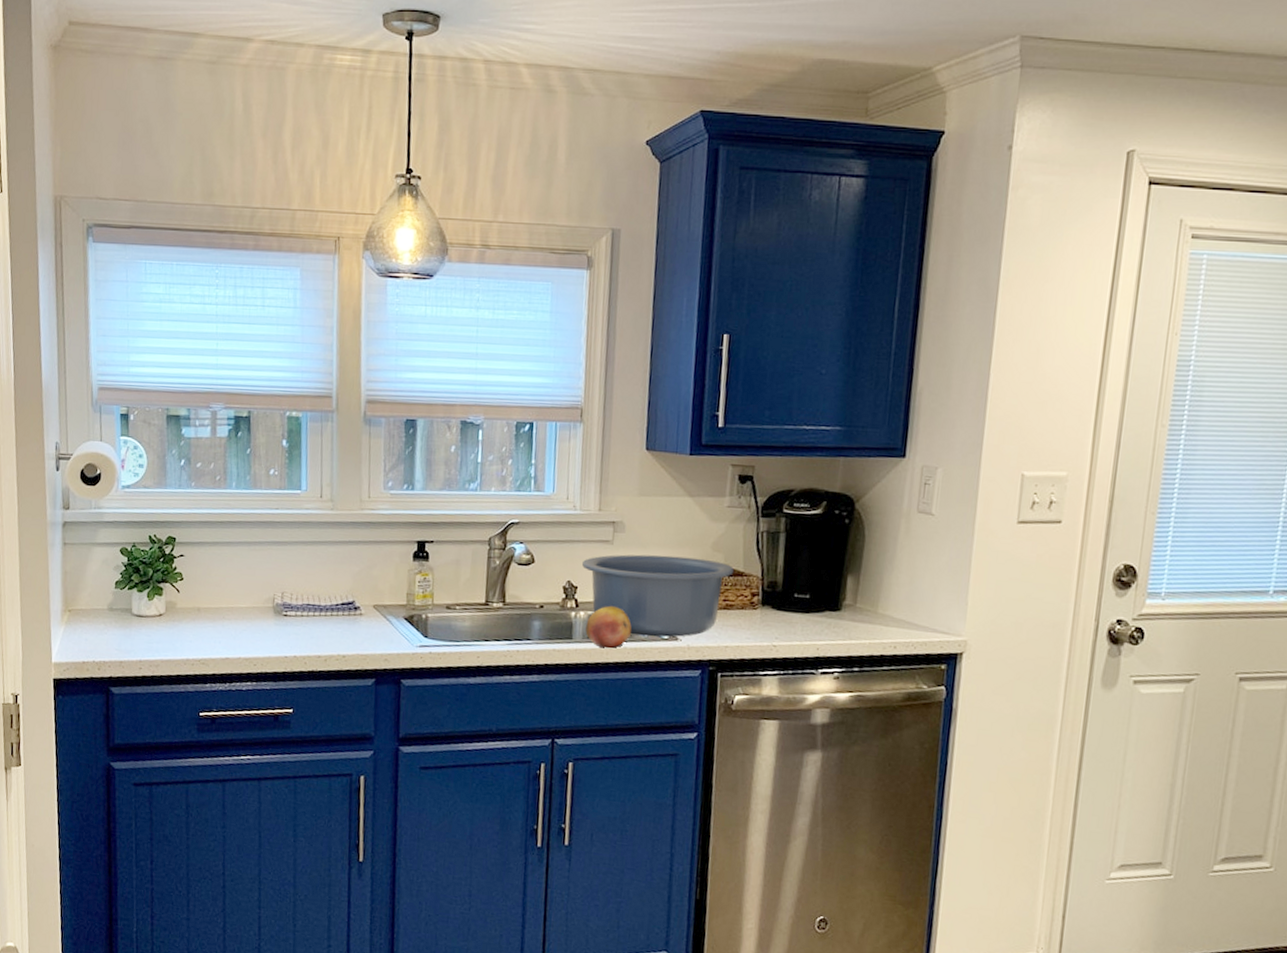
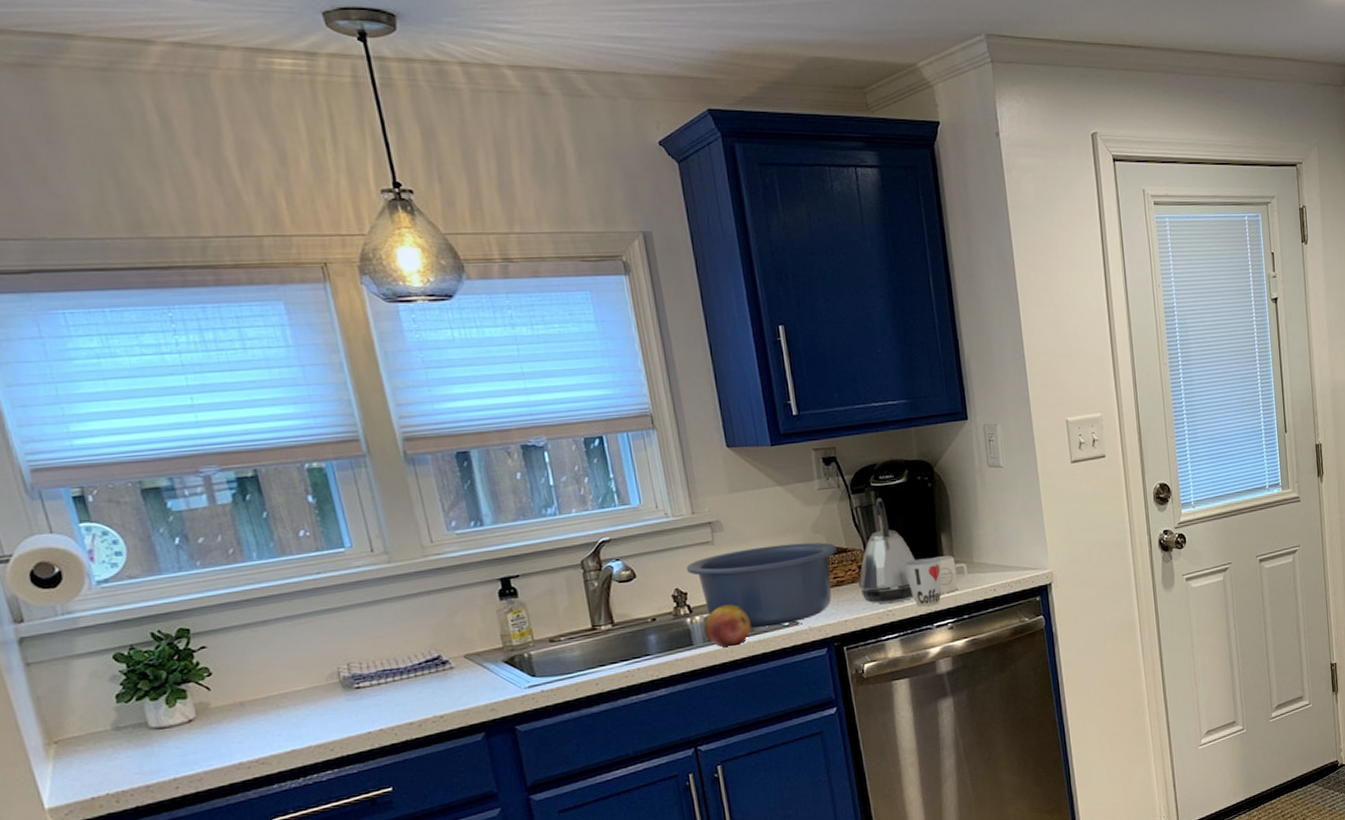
kettle: none [747,525,815,639] -> present [858,497,916,604]
cup: none [800,597,842,651] -> present [904,557,943,607]
mug: none [833,599,870,640] -> present [933,555,969,593]

